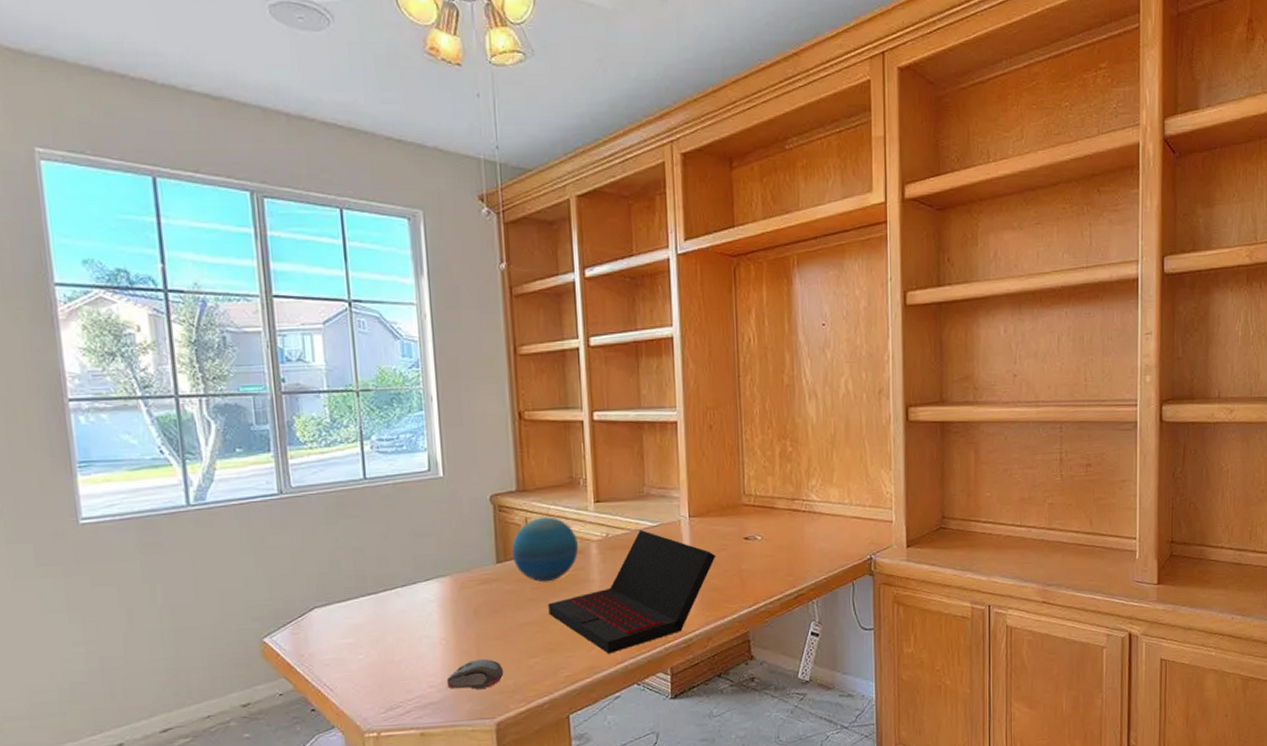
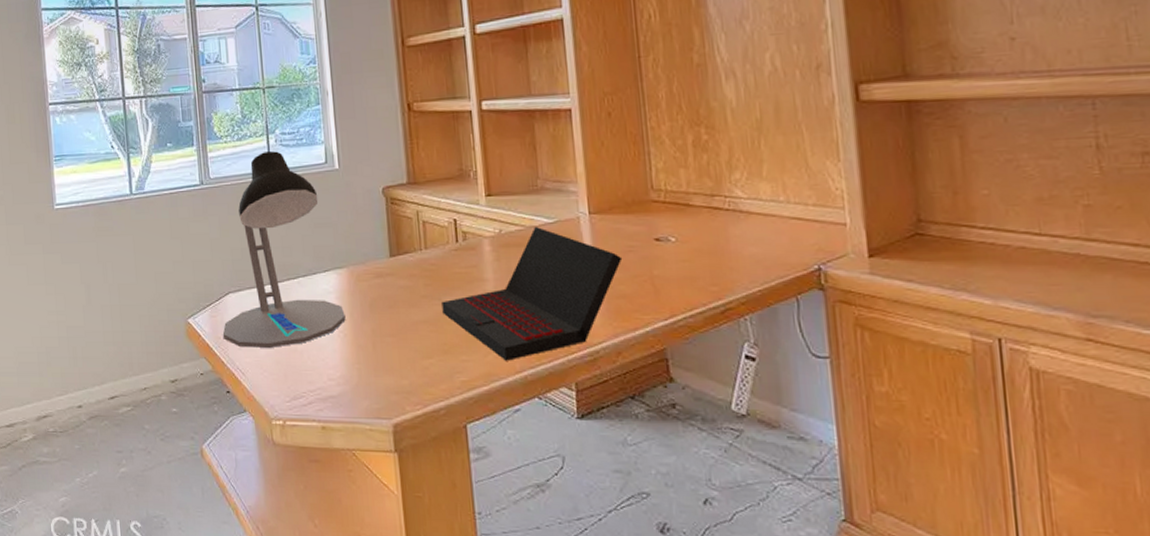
desk lamp: none [306,457,448,663] -> present [222,150,346,348]
computer mouse: present [446,658,504,690] -> none [345,355,400,388]
decorative orb: present [511,517,578,582] -> none [404,210,471,279]

